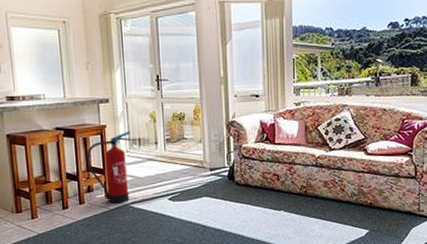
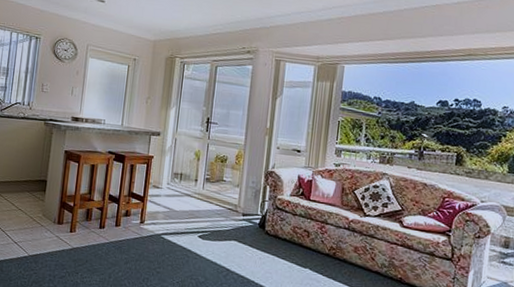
fire extinguisher: present [86,131,131,204] -> none [129,165,174,232]

